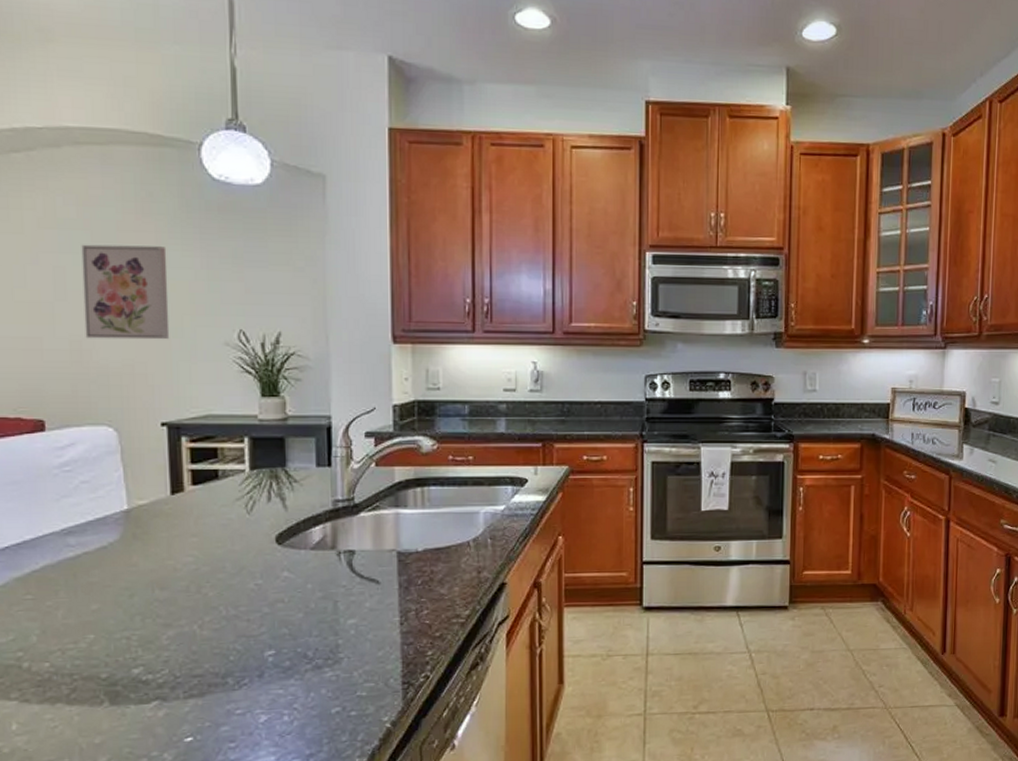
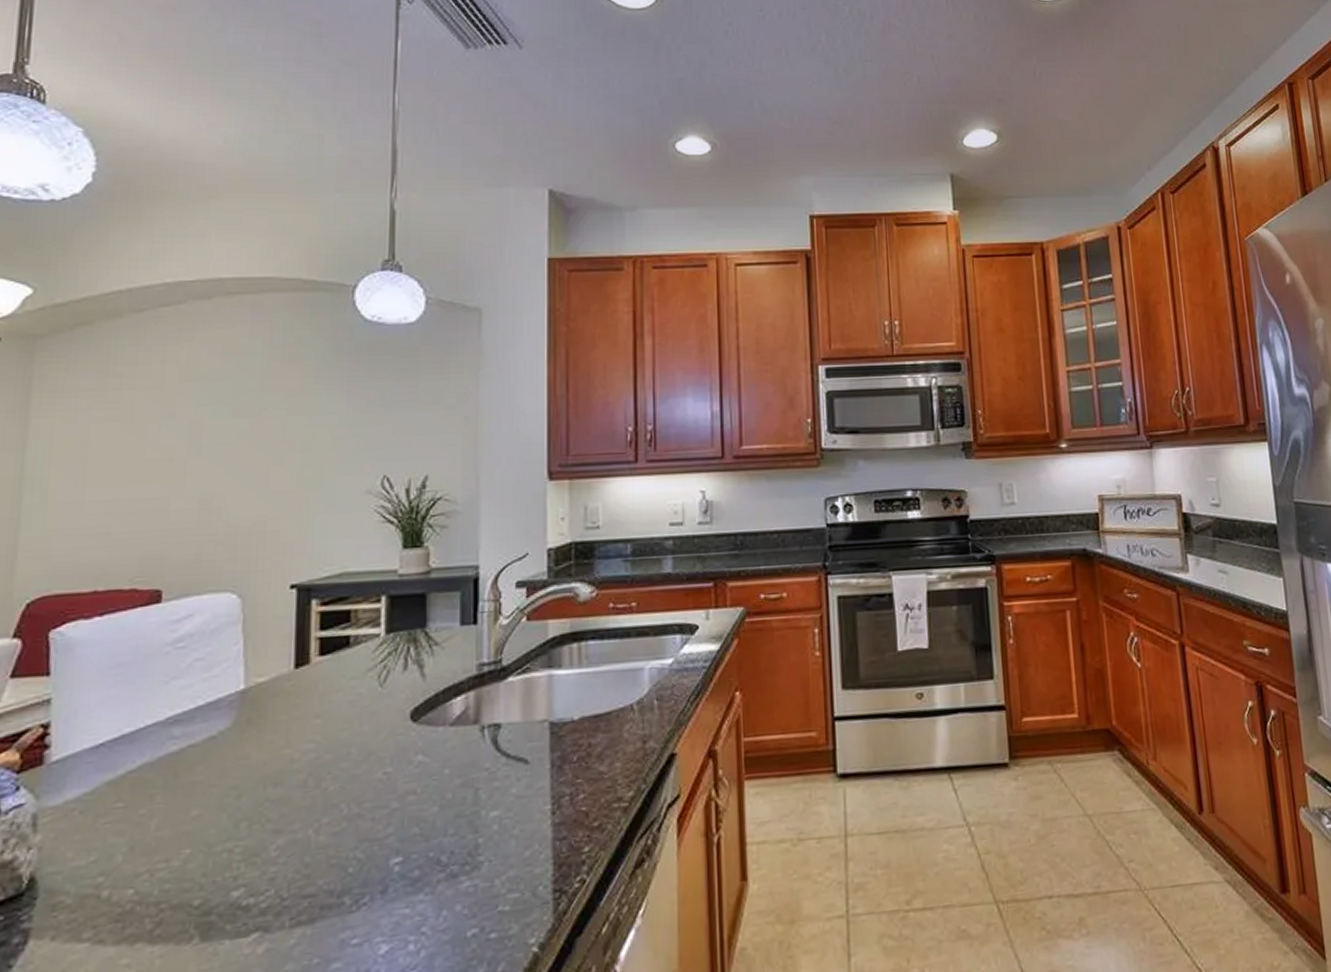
wall art: present [81,244,170,340] -> none [216,392,312,496]

